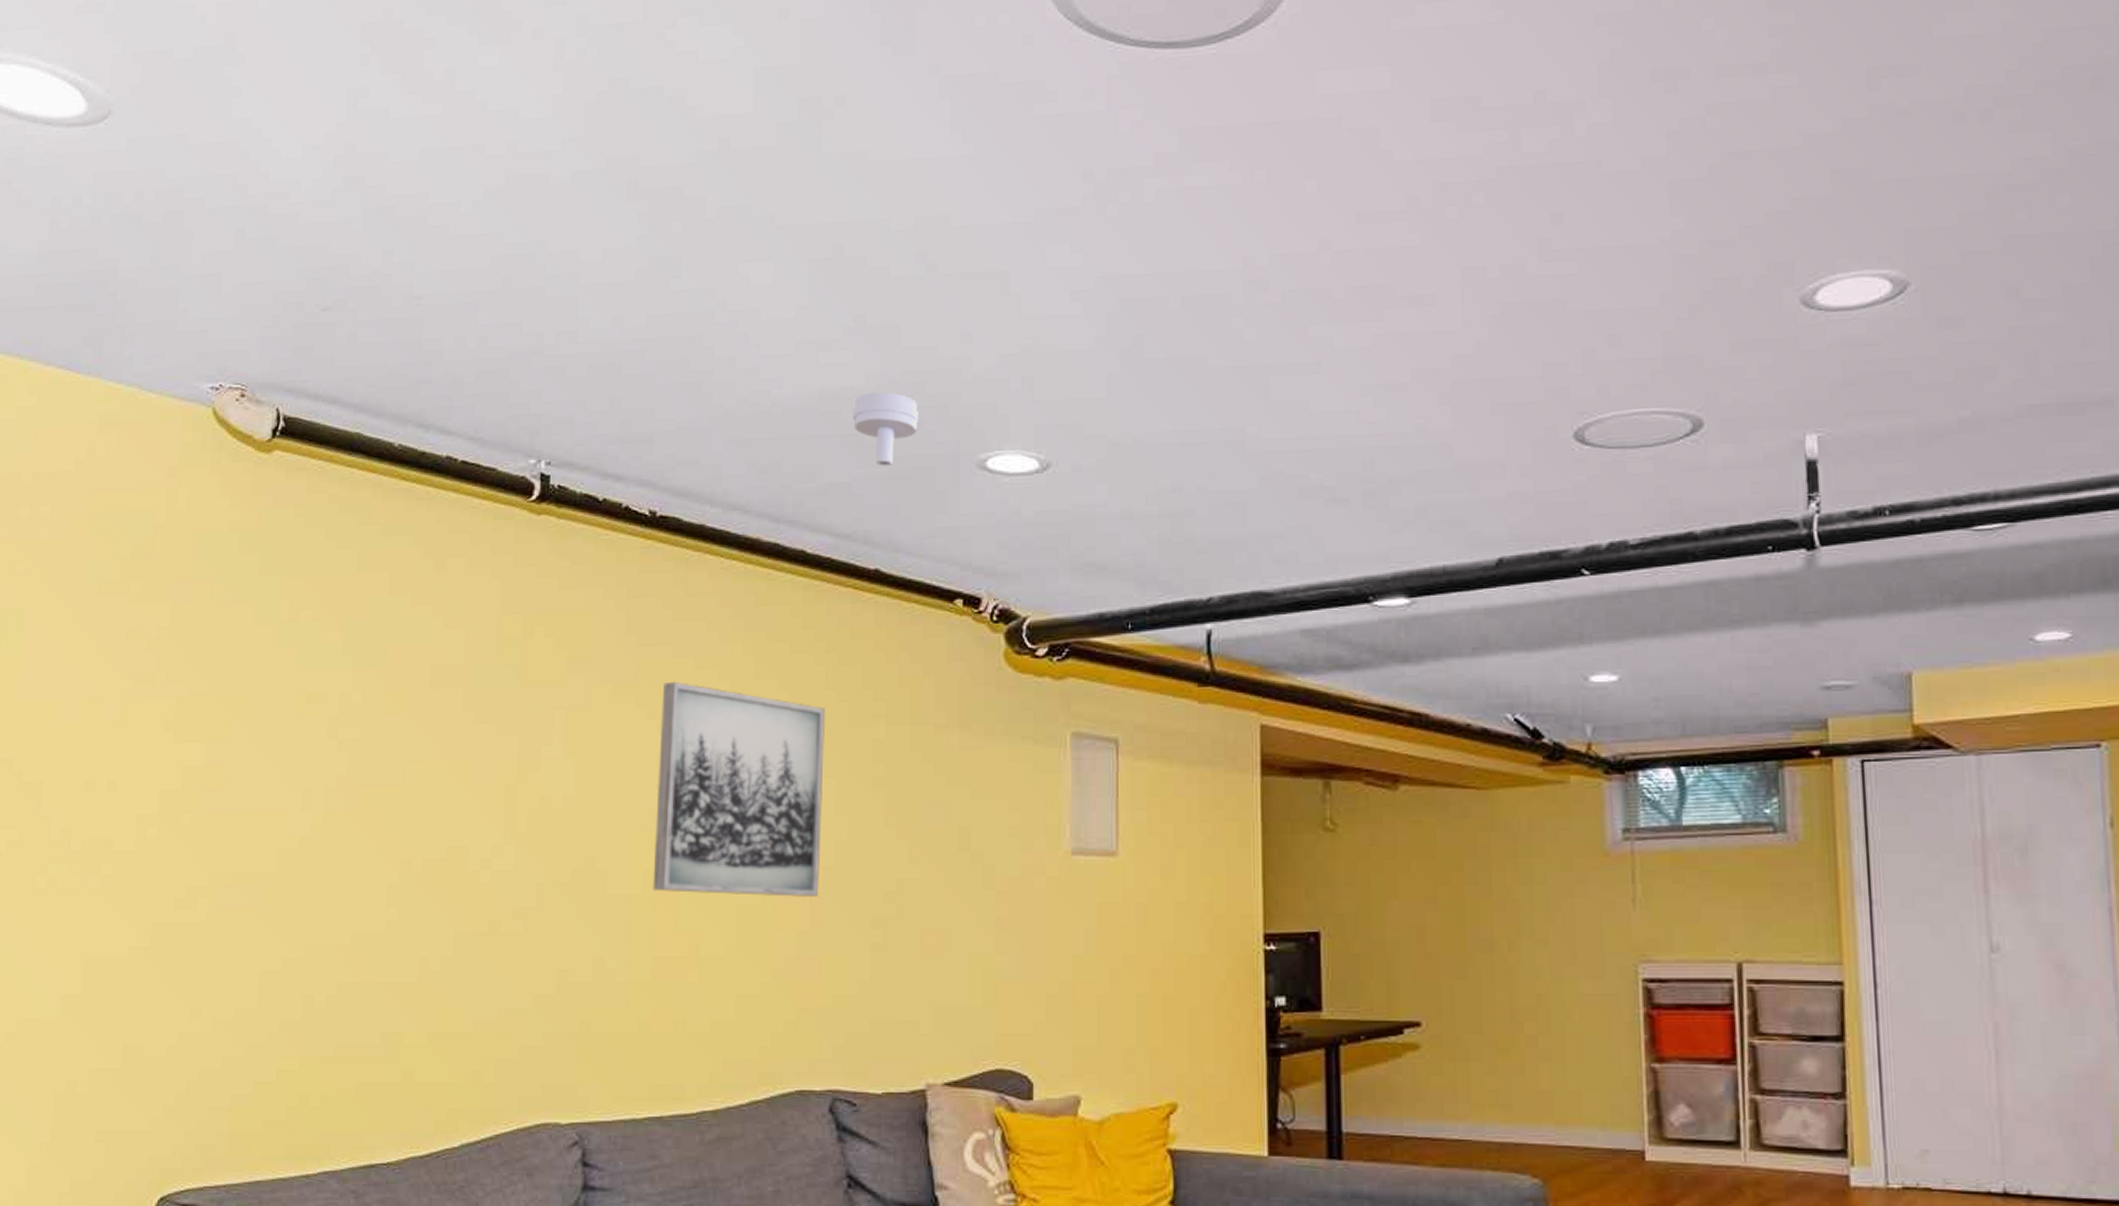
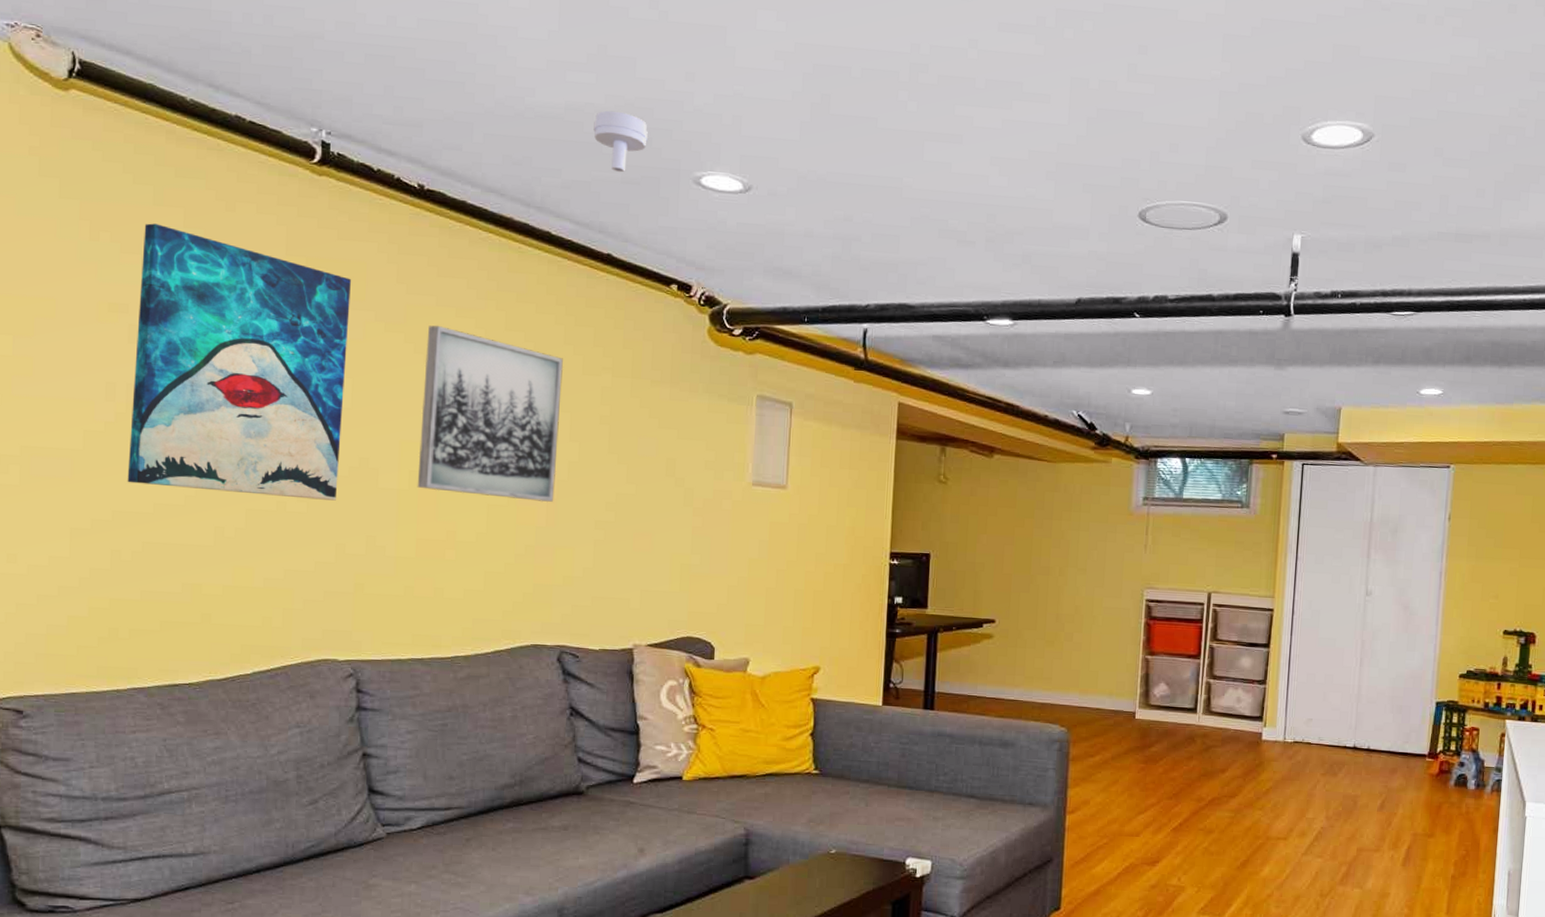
wall art: none [323,593,574,915] -> present [127,223,351,501]

